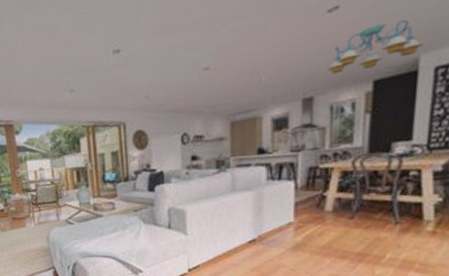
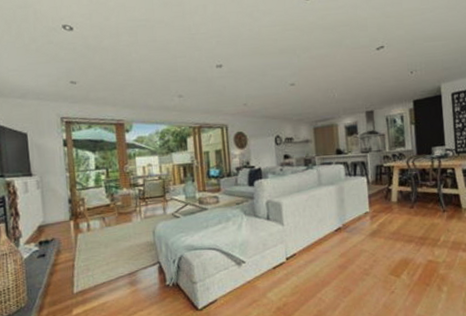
chandelier: present [327,19,424,74] -> none [381,59,442,94]

